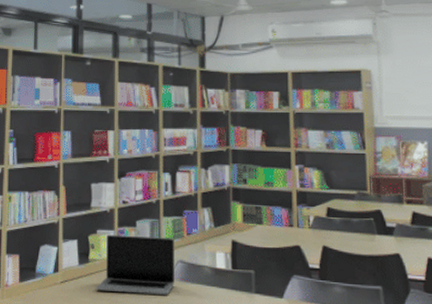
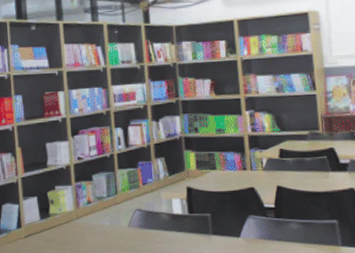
laptop: present [95,234,175,295] -> none [58,188,134,243]

